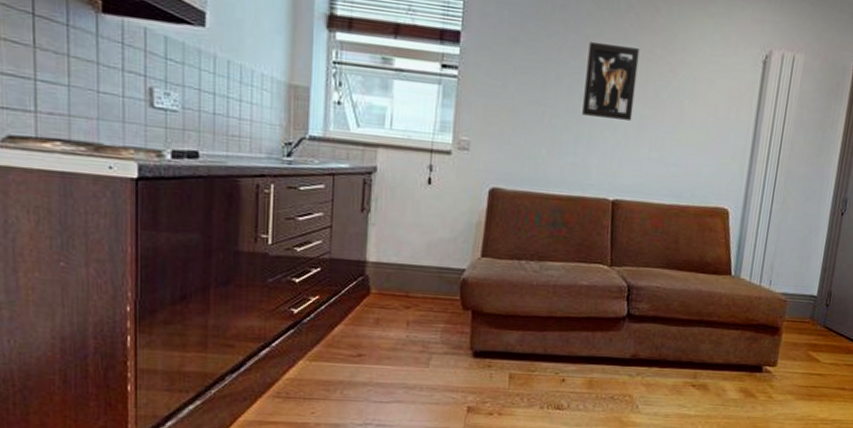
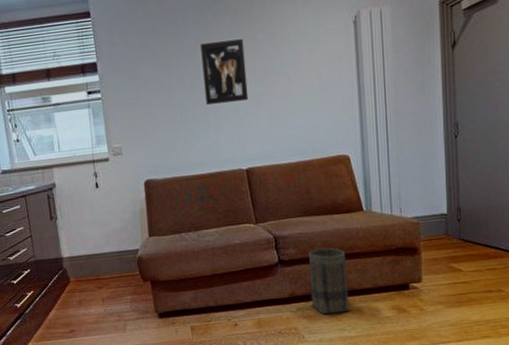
basket: none [654,308,702,387] -> present [309,247,350,315]

